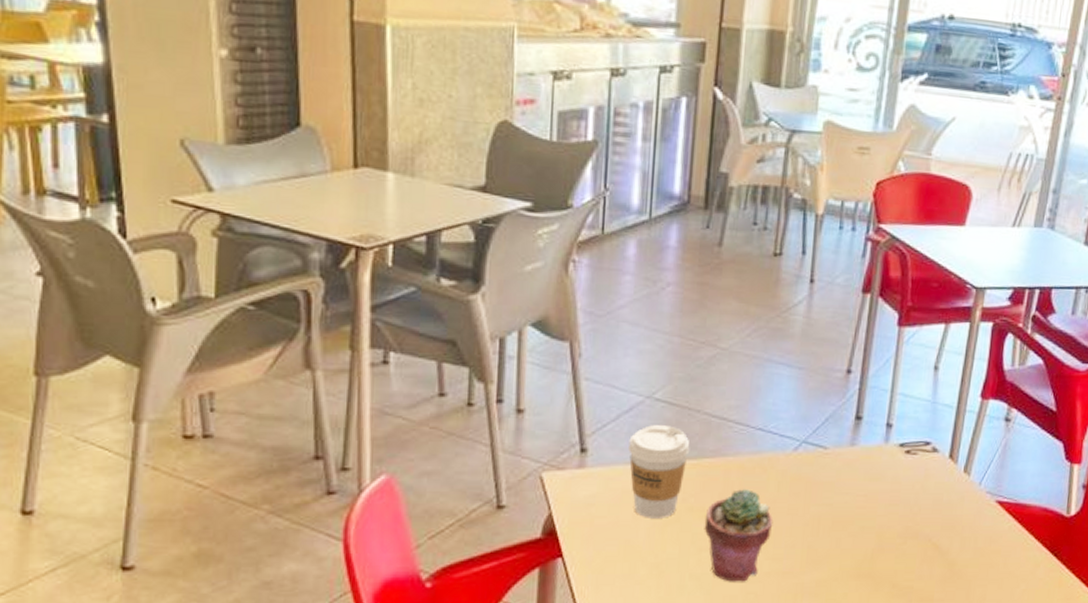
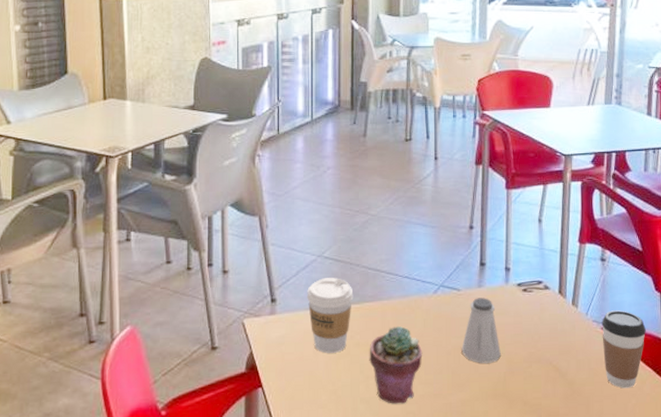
saltshaker: none [822,459,871,537] -> present [461,297,501,363]
coffee cup: none [994,481,1049,572] -> present [601,310,646,388]

